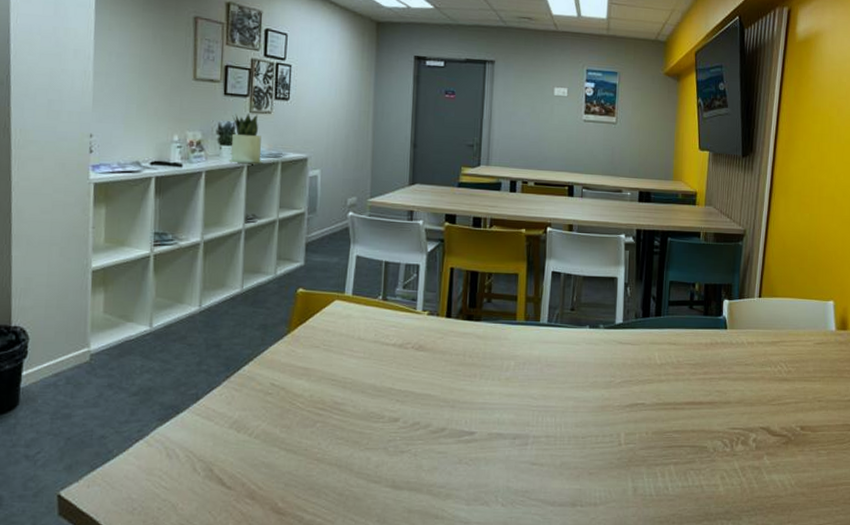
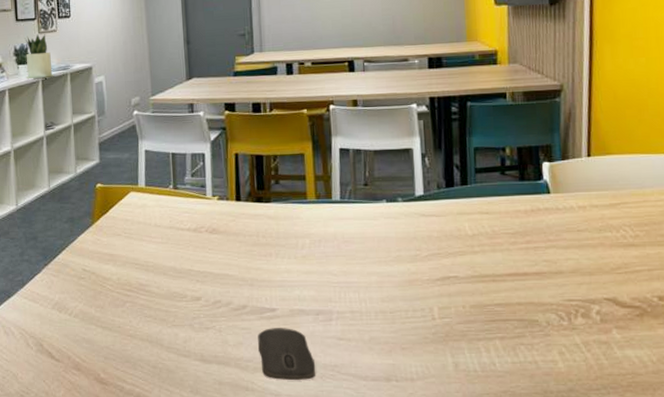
computer mouse: none [453,452,508,507] -> present [258,328,316,380]

